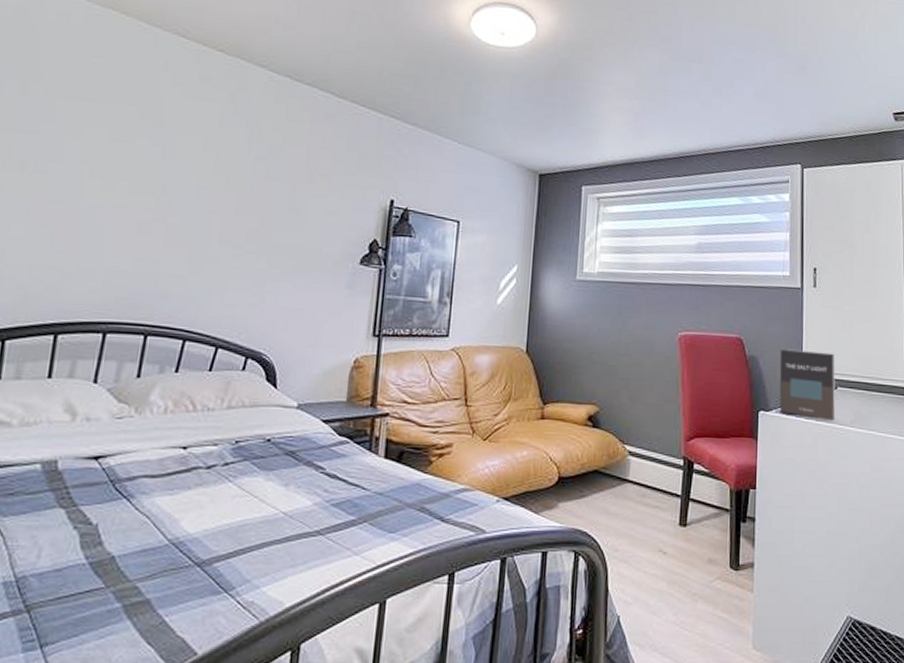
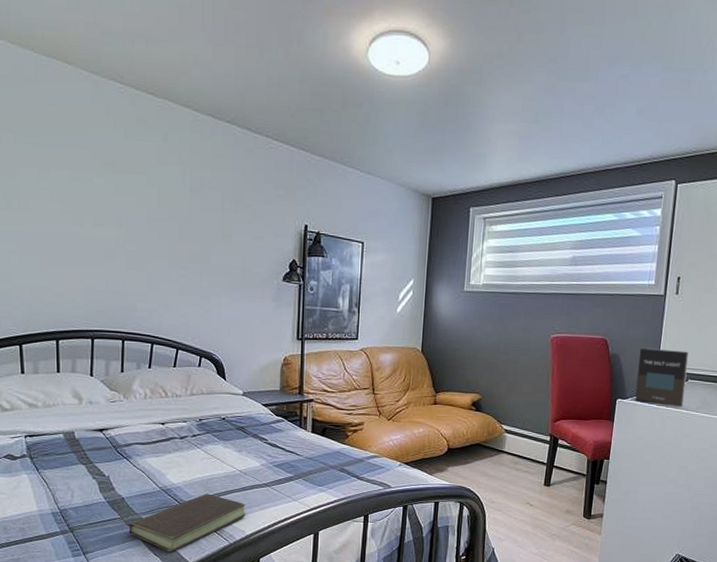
book: none [102,547,288,637] -> present [119,493,246,551]

